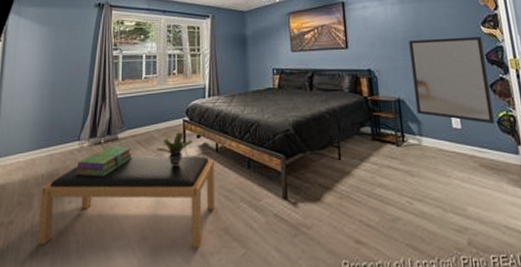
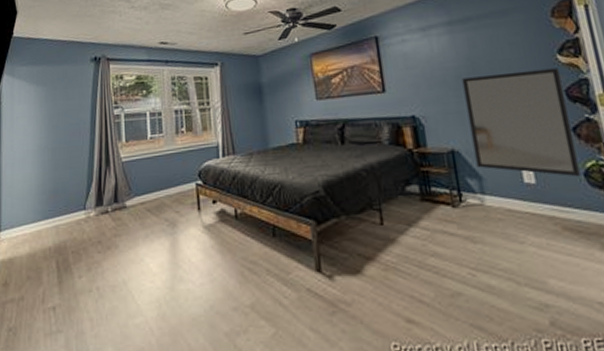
bench: present [37,156,216,248] -> none [49,223,239,327]
stack of books: present [74,146,132,177] -> none [82,215,142,249]
potted plant: present [156,132,193,168] -> none [168,197,209,238]

